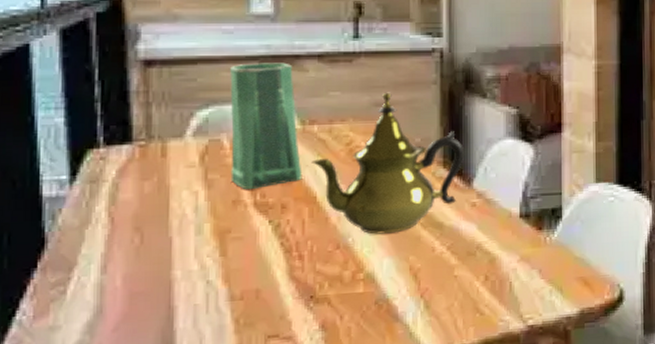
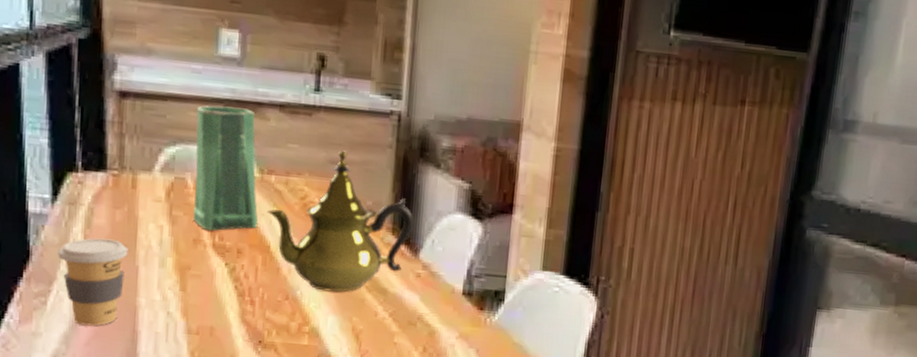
coffee cup: none [77,213,160,310] -> present [57,238,128,326]

